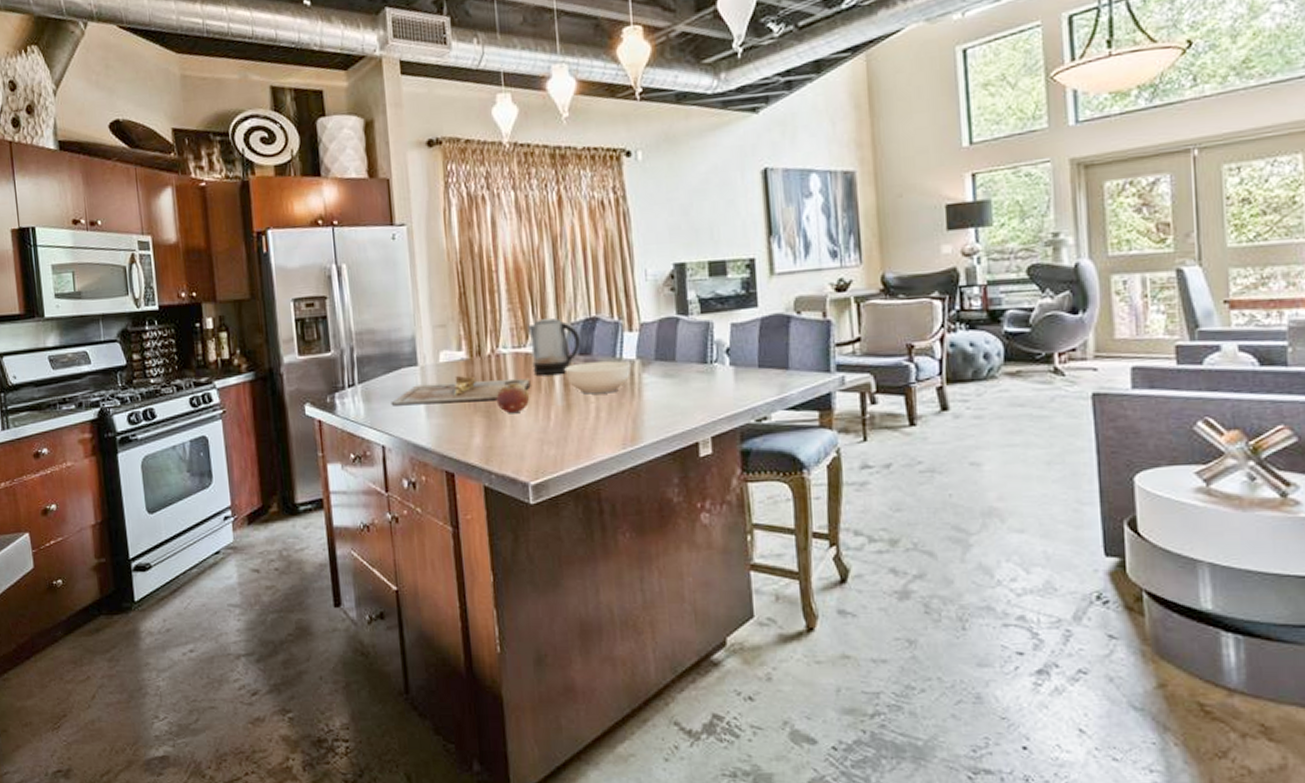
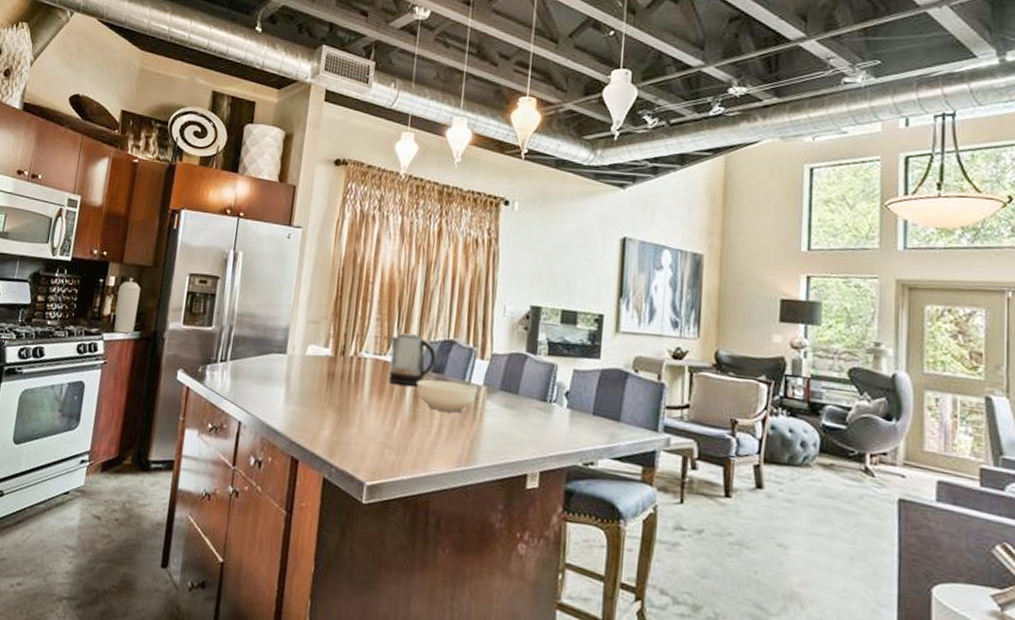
canister: none [219,315,247,378] -> present [113,277,141,334]
cutting board: present [392,375,531,406] -> none [256,369,385,400]
fruit: present [496,382,530,414] -> none [349,386,381,415]

